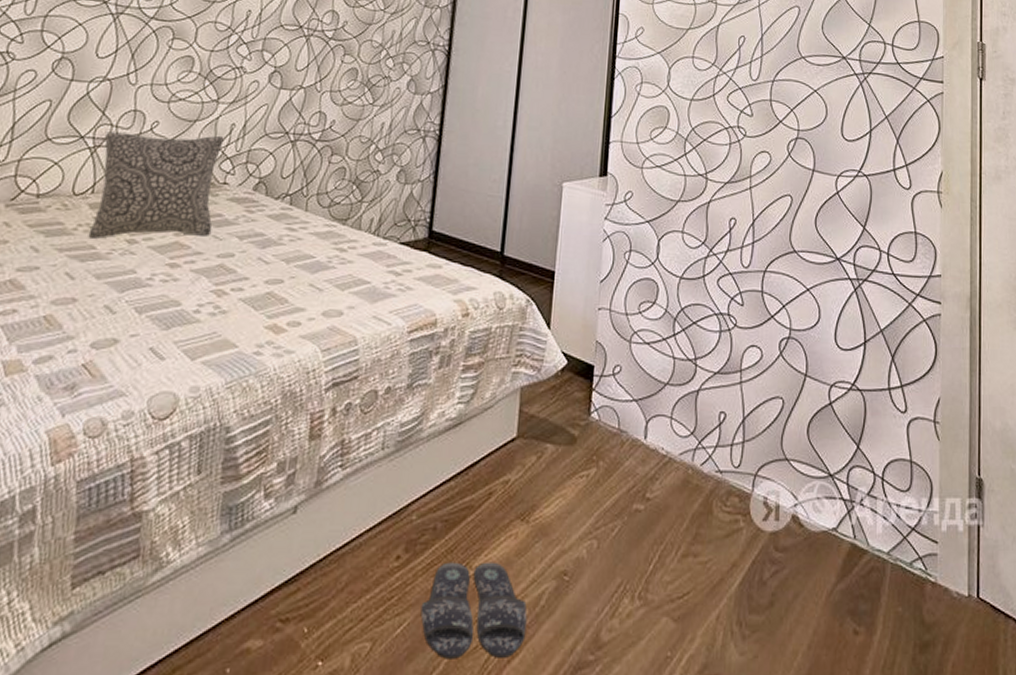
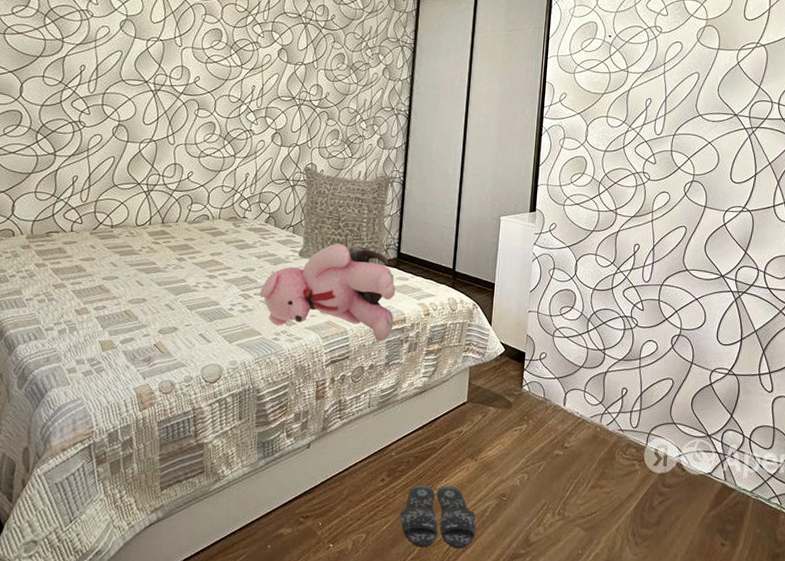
pillow: present [88,131,224,239] -> none [150,180,242,257]
stuffed bear: none [239,217,425,354] -> present [260,243,395,342]
pillow: none [296,115,425,249] -> present [298,166,392,266]

